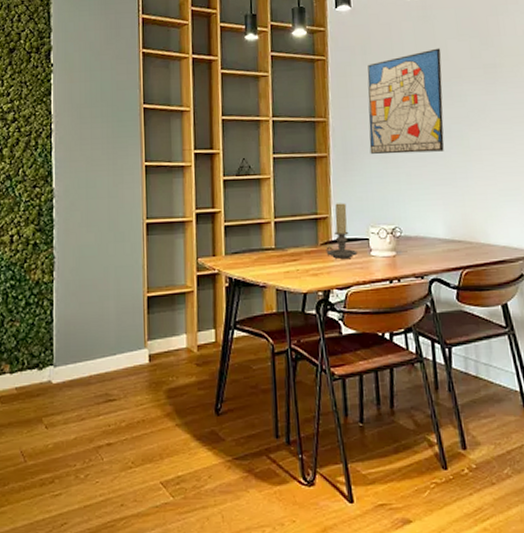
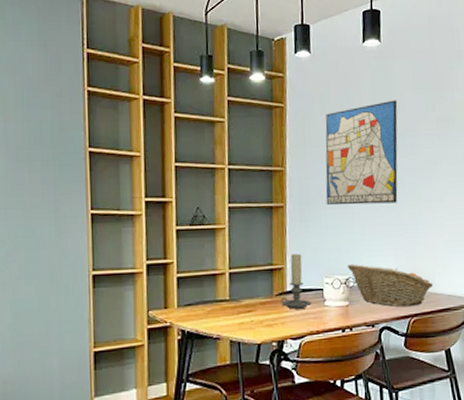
fruit basket: none [393,214,486,259] -> present [347,264,434,307]

